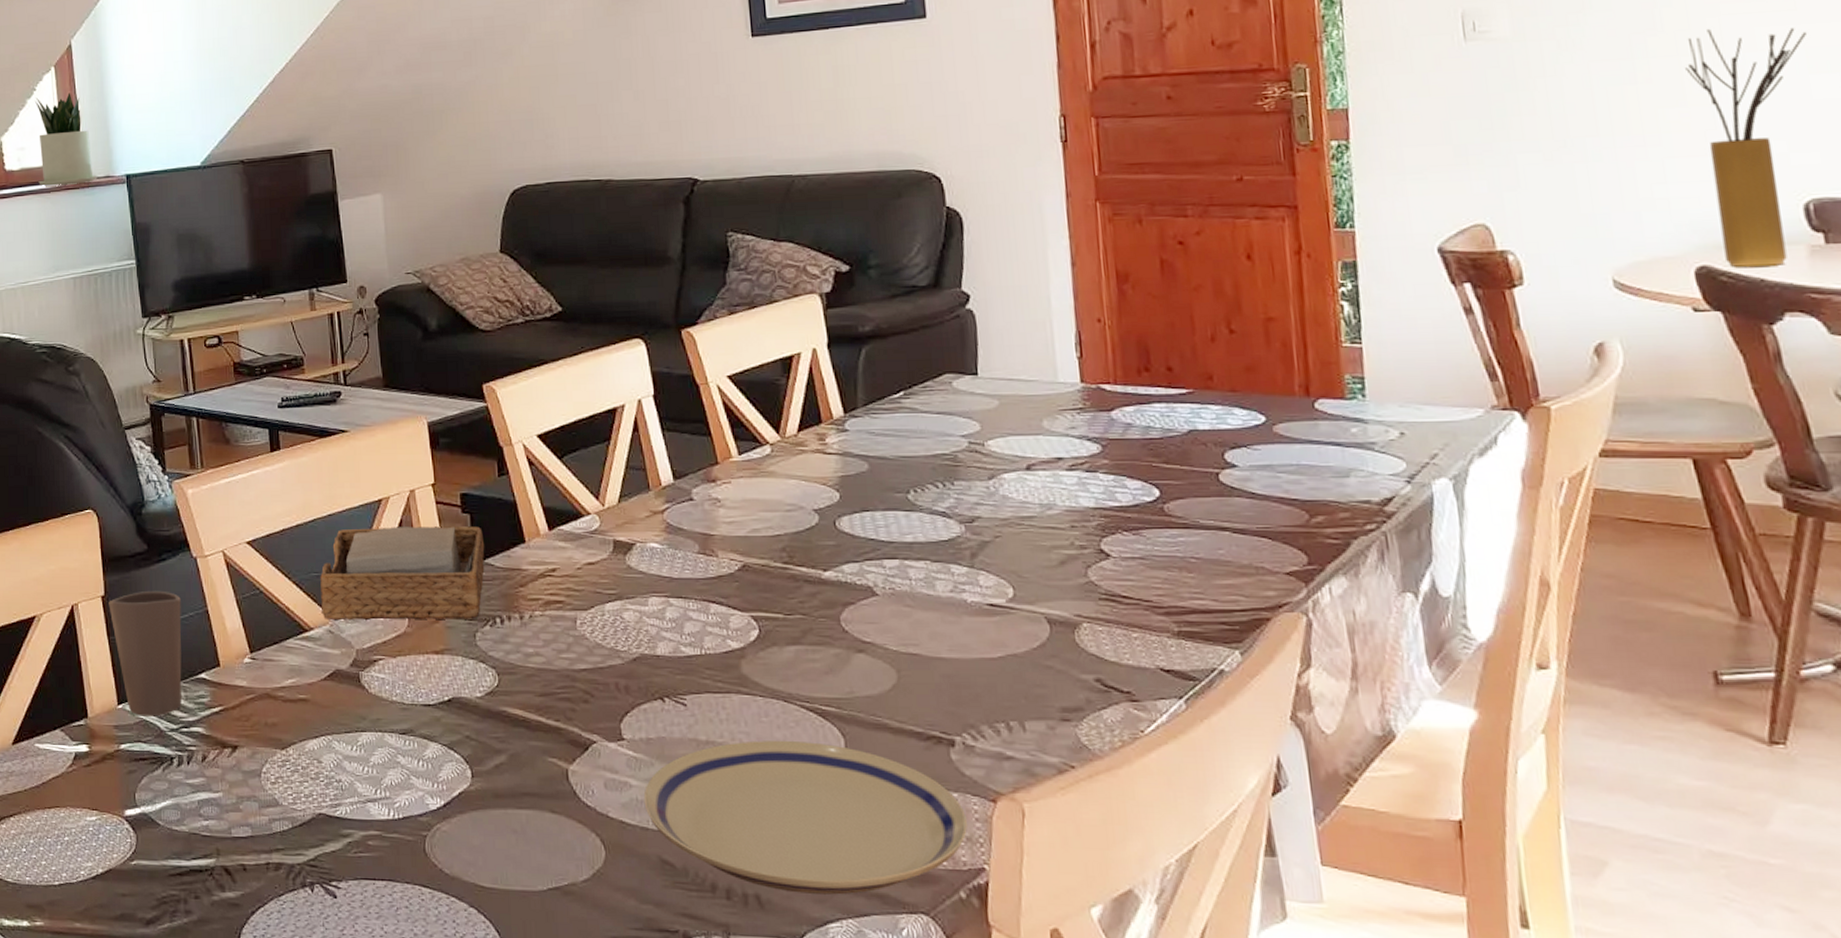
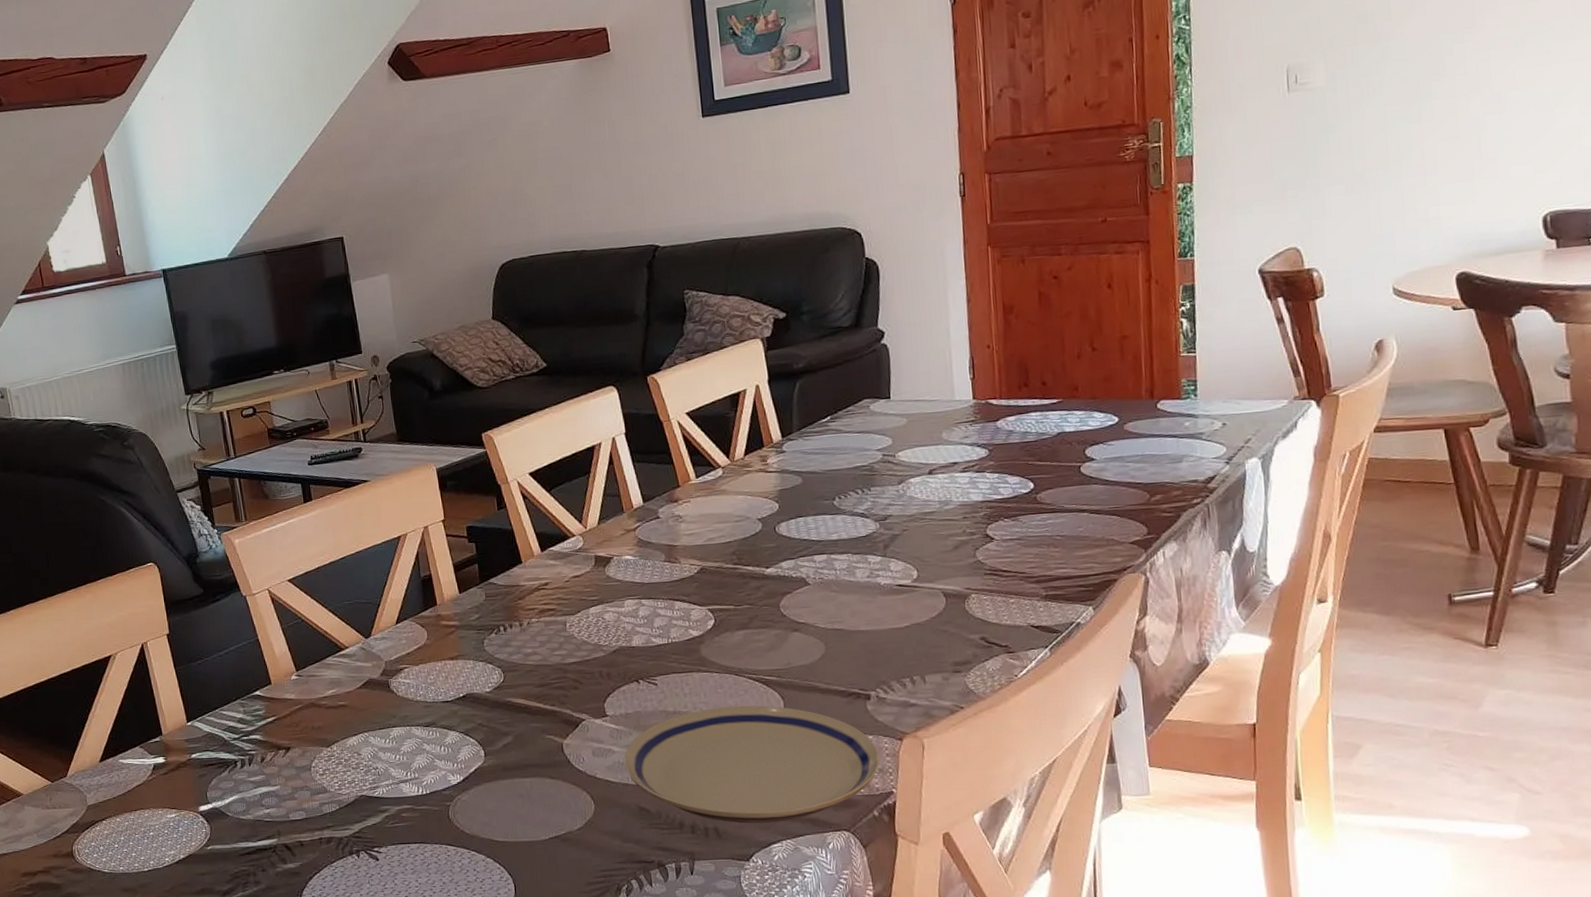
planter: present [35,92,98,186] -> none [75,198,138,284]
cup: present [109,590,182,717] -> none [173,626,241,730]
napkin holder: present [320,526,485,620] -> none [352,553,489,639]
vase: present [1685,27,1808,267] -> none [1460,68,1557,272]

